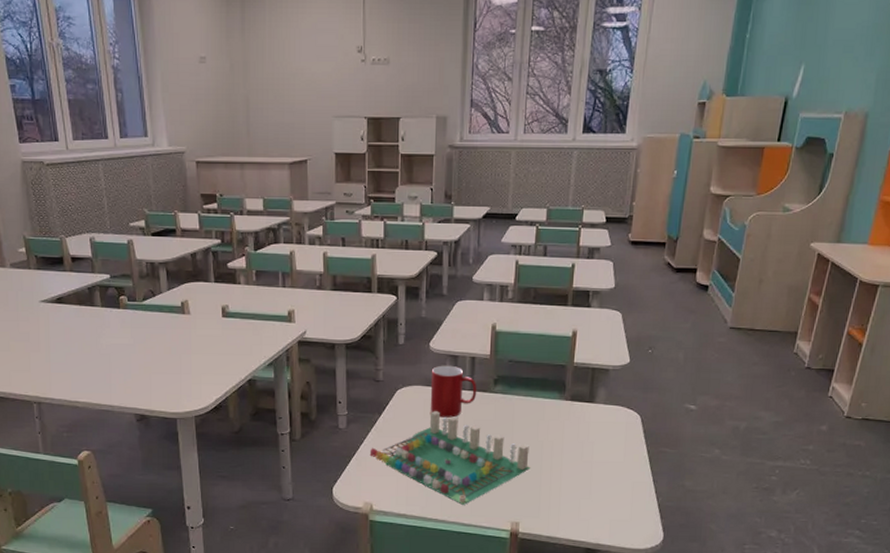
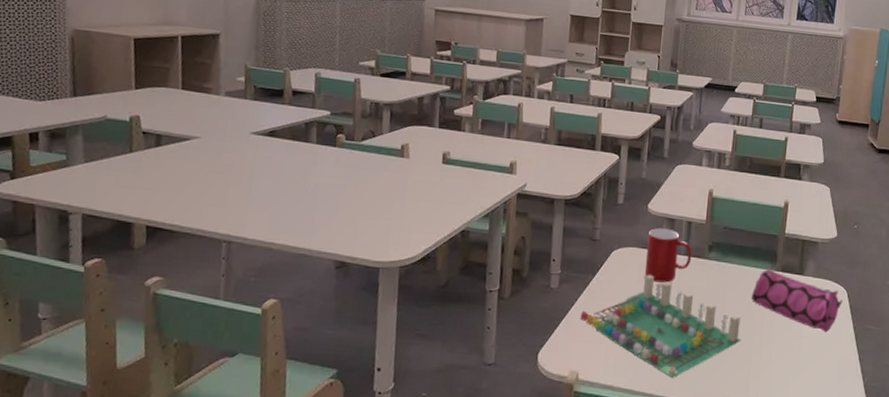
pencil case: none [539,398,636,458] -> present [751,268,843,333]

